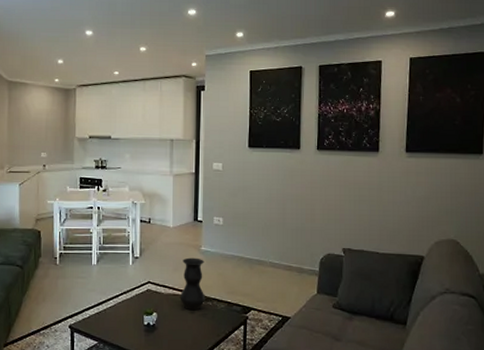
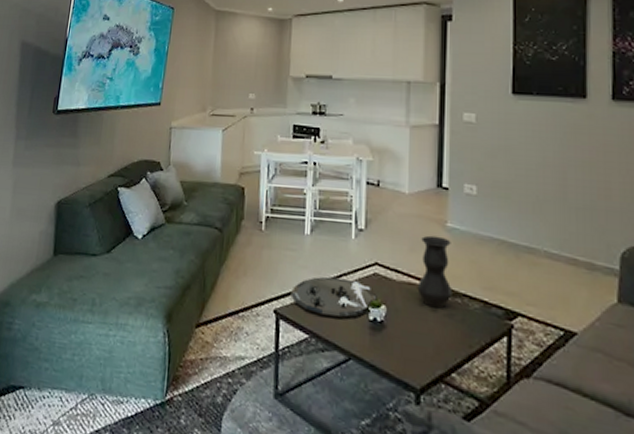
decorative tray: none [82,295,150,327] -> present [291,276,377,320]

